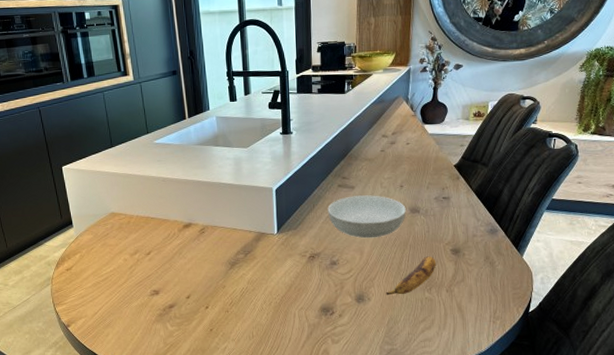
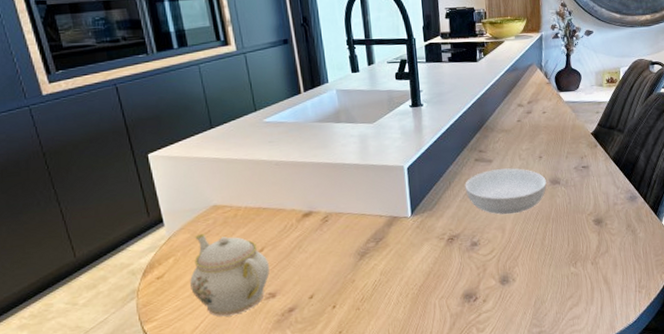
teapot: none [92,236,155,306] -> present [190,234,269,317]
banana: present [386,256,436,296] -> none [531,228,580,274]

